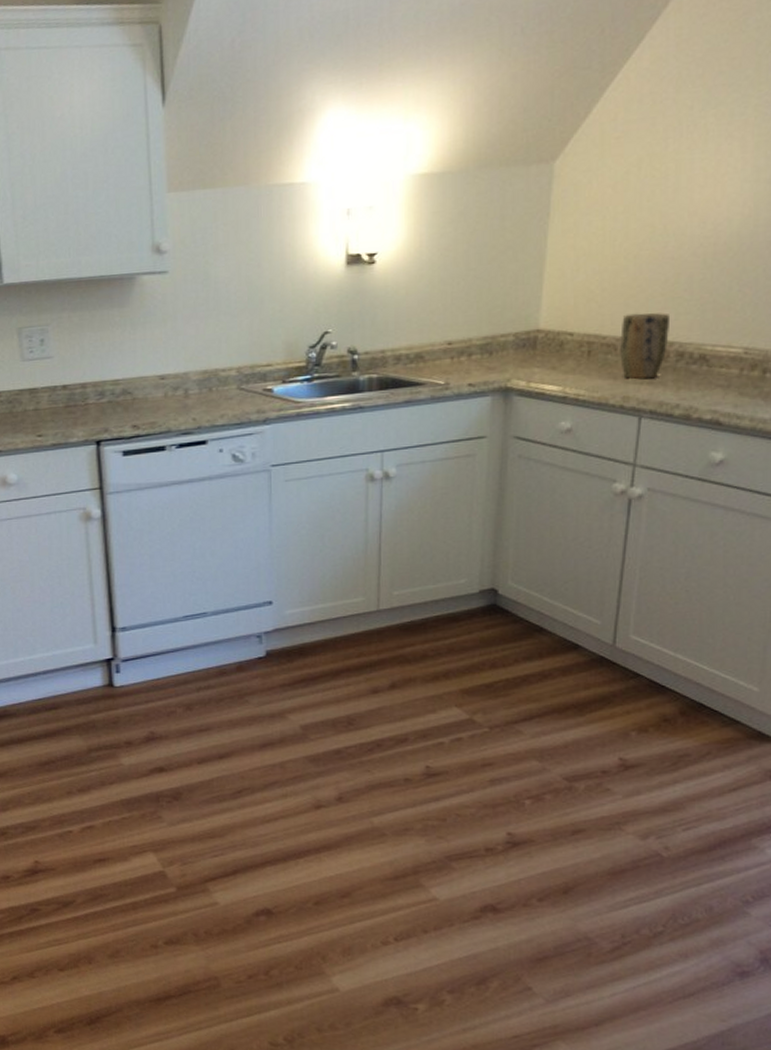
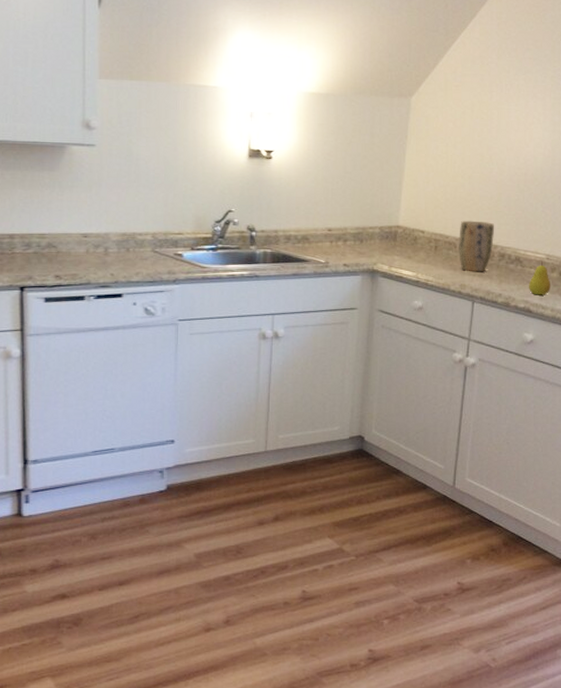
fruit: none [718,357,749,402] -> present [529,261,550,296]

